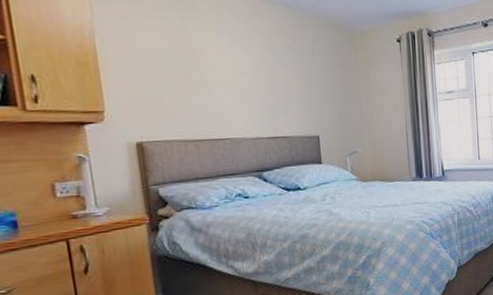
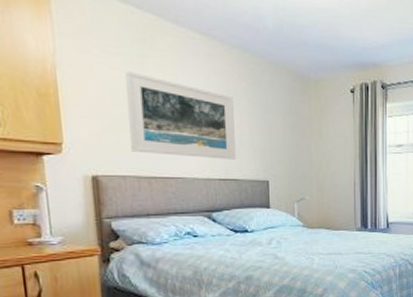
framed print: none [166,34,284,117] -> present [125,71,236,160]

